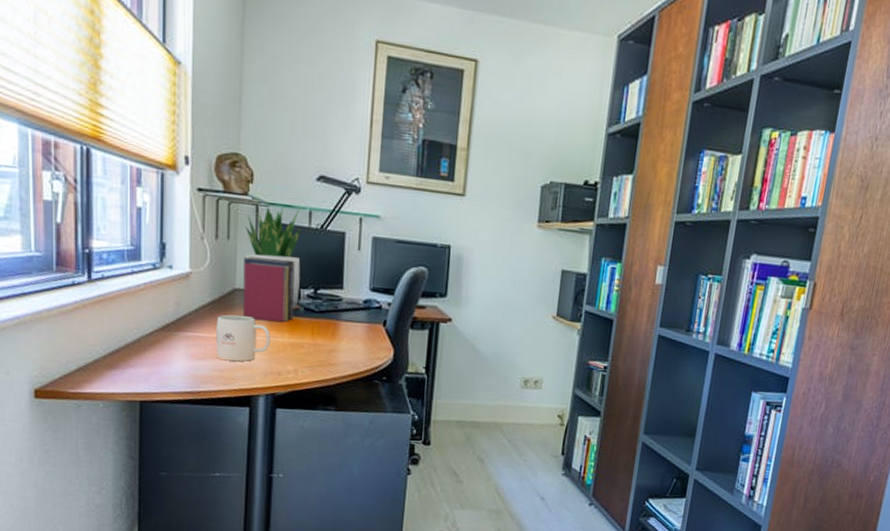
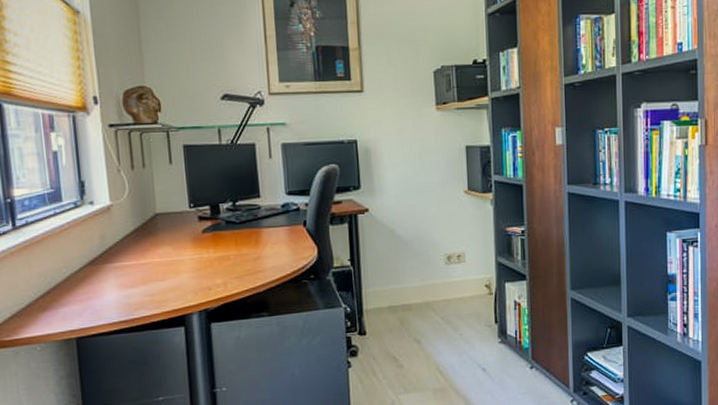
mug: present [216,314,271,362] -> none [142,238,197,285]
books: present [242,256,295,322] -> none [161,179,216,241]
planter: present [245,206,301,308] -> none [159,127,219,223]

